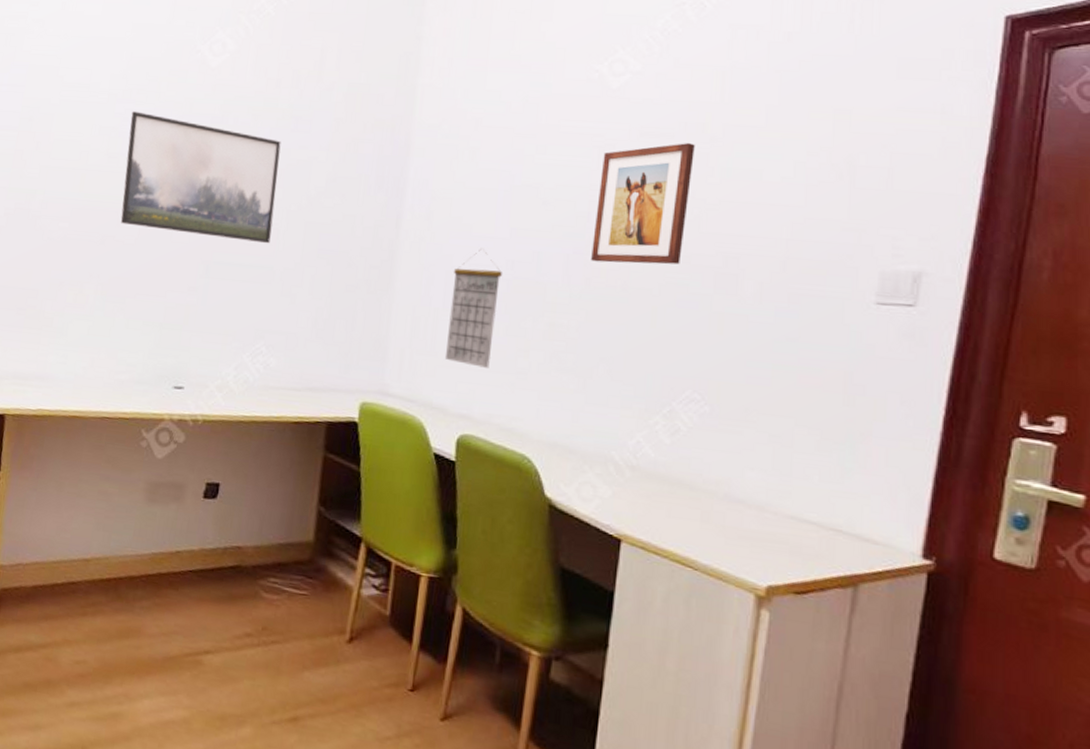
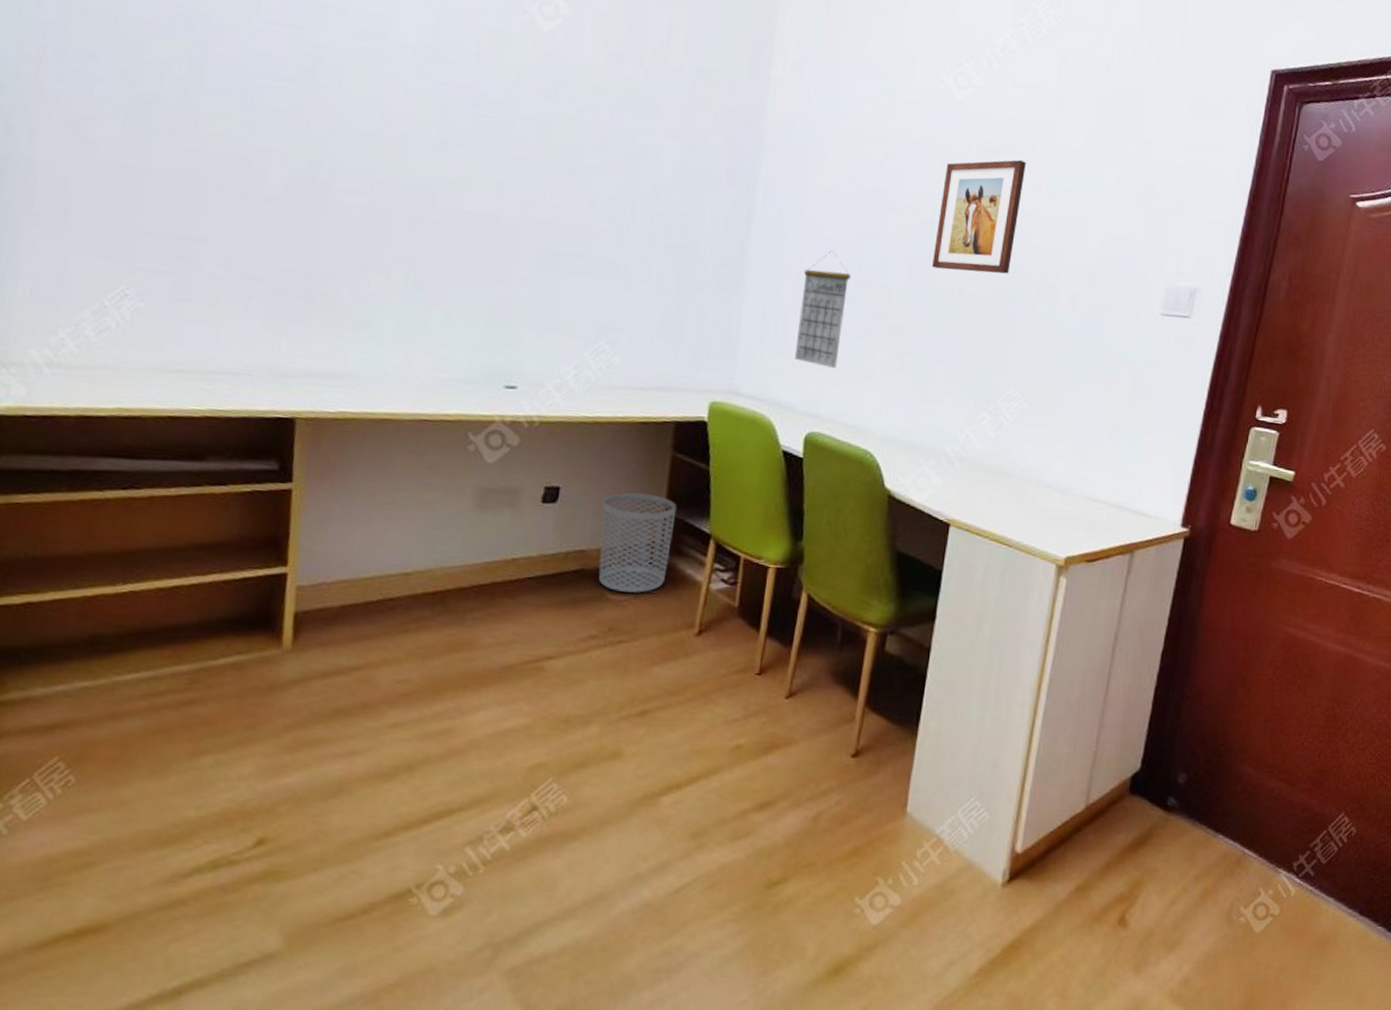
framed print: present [120,111,281,244] -> none [435,73,624,235]
waste bin: none [253,492,329,594] -> present [598,493,677,593]

